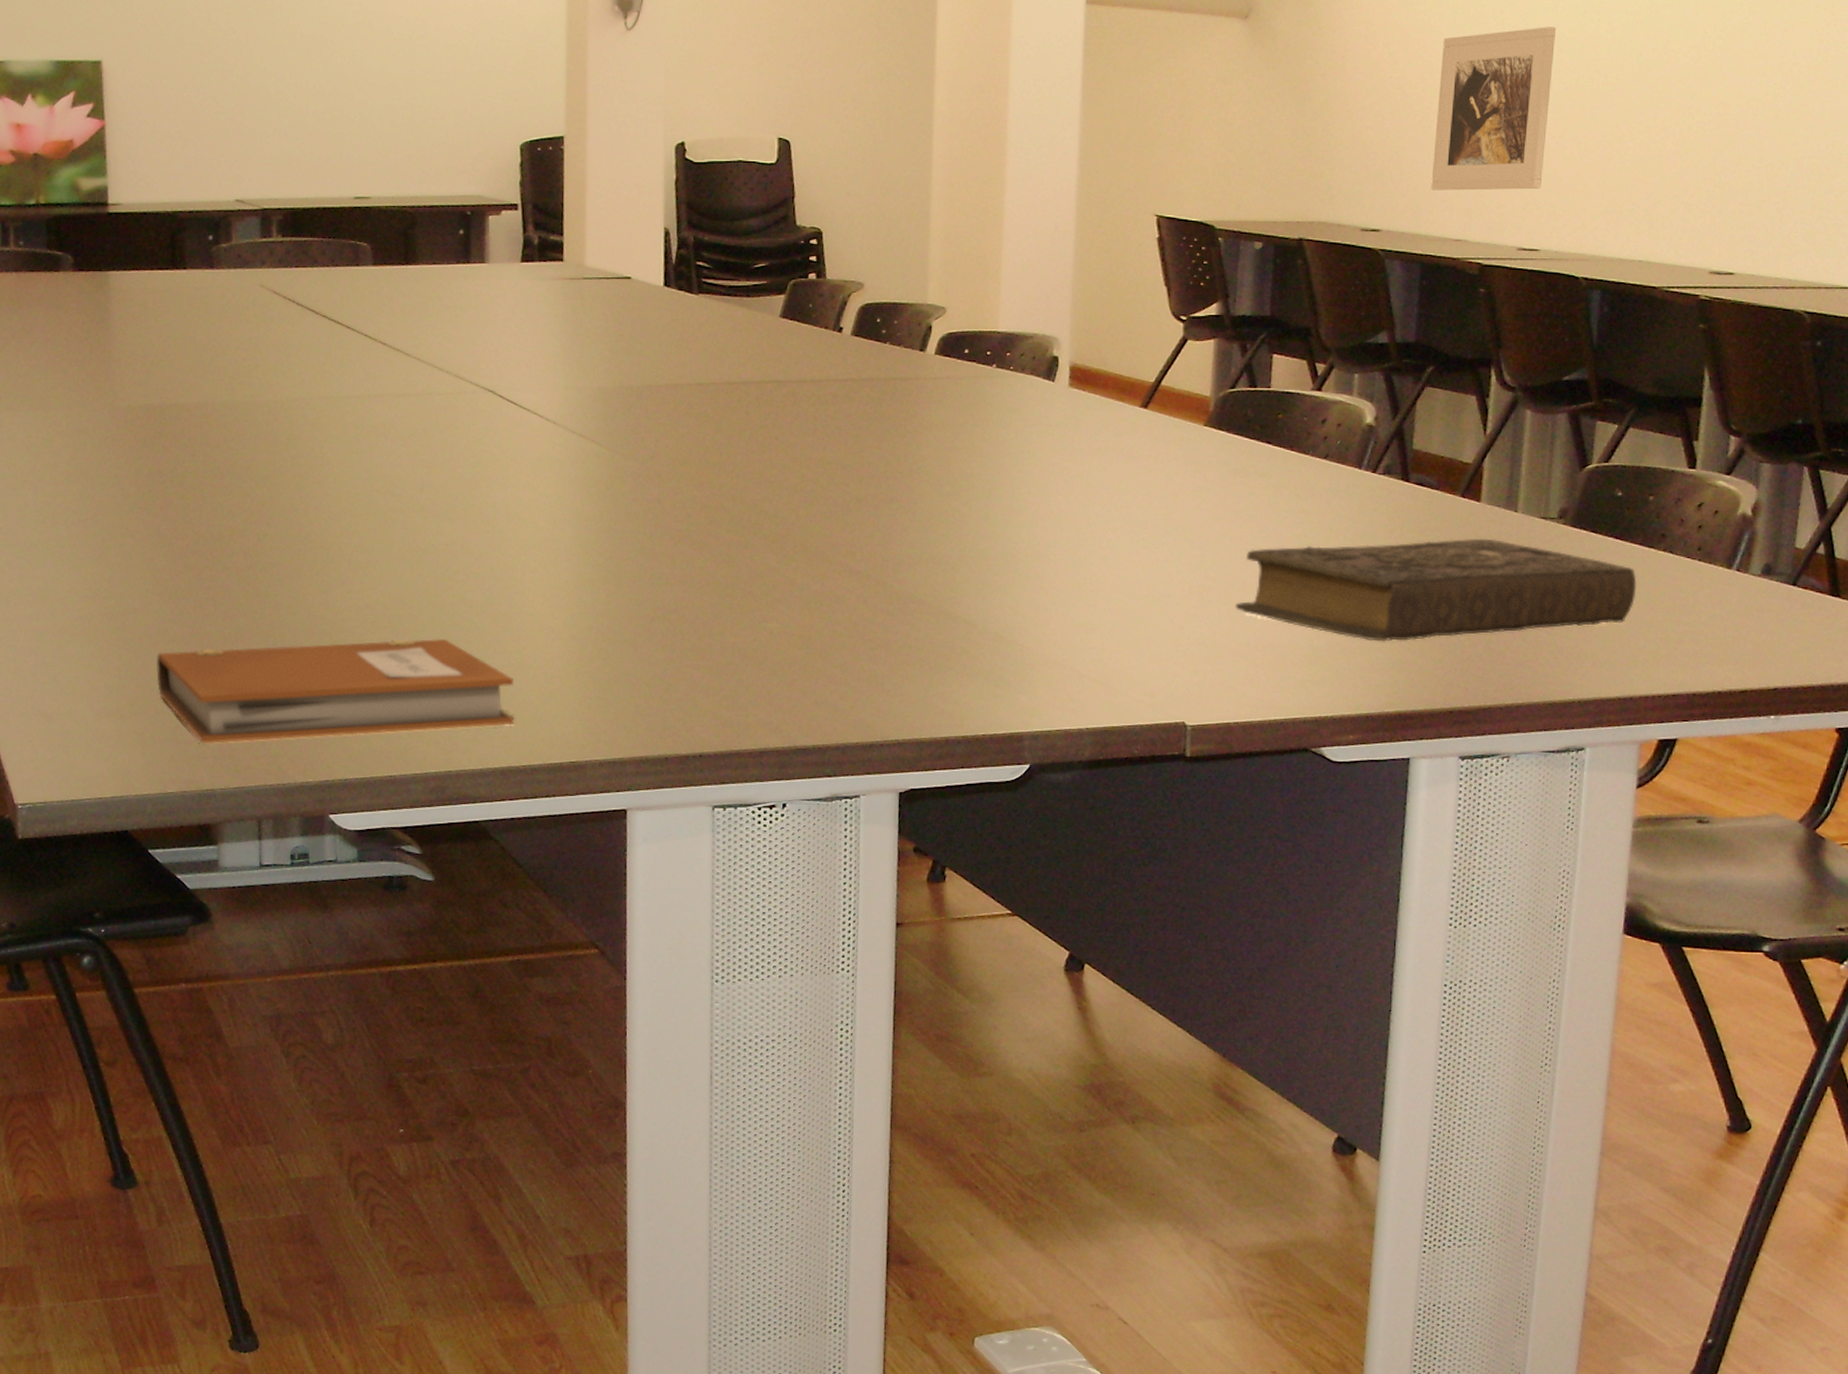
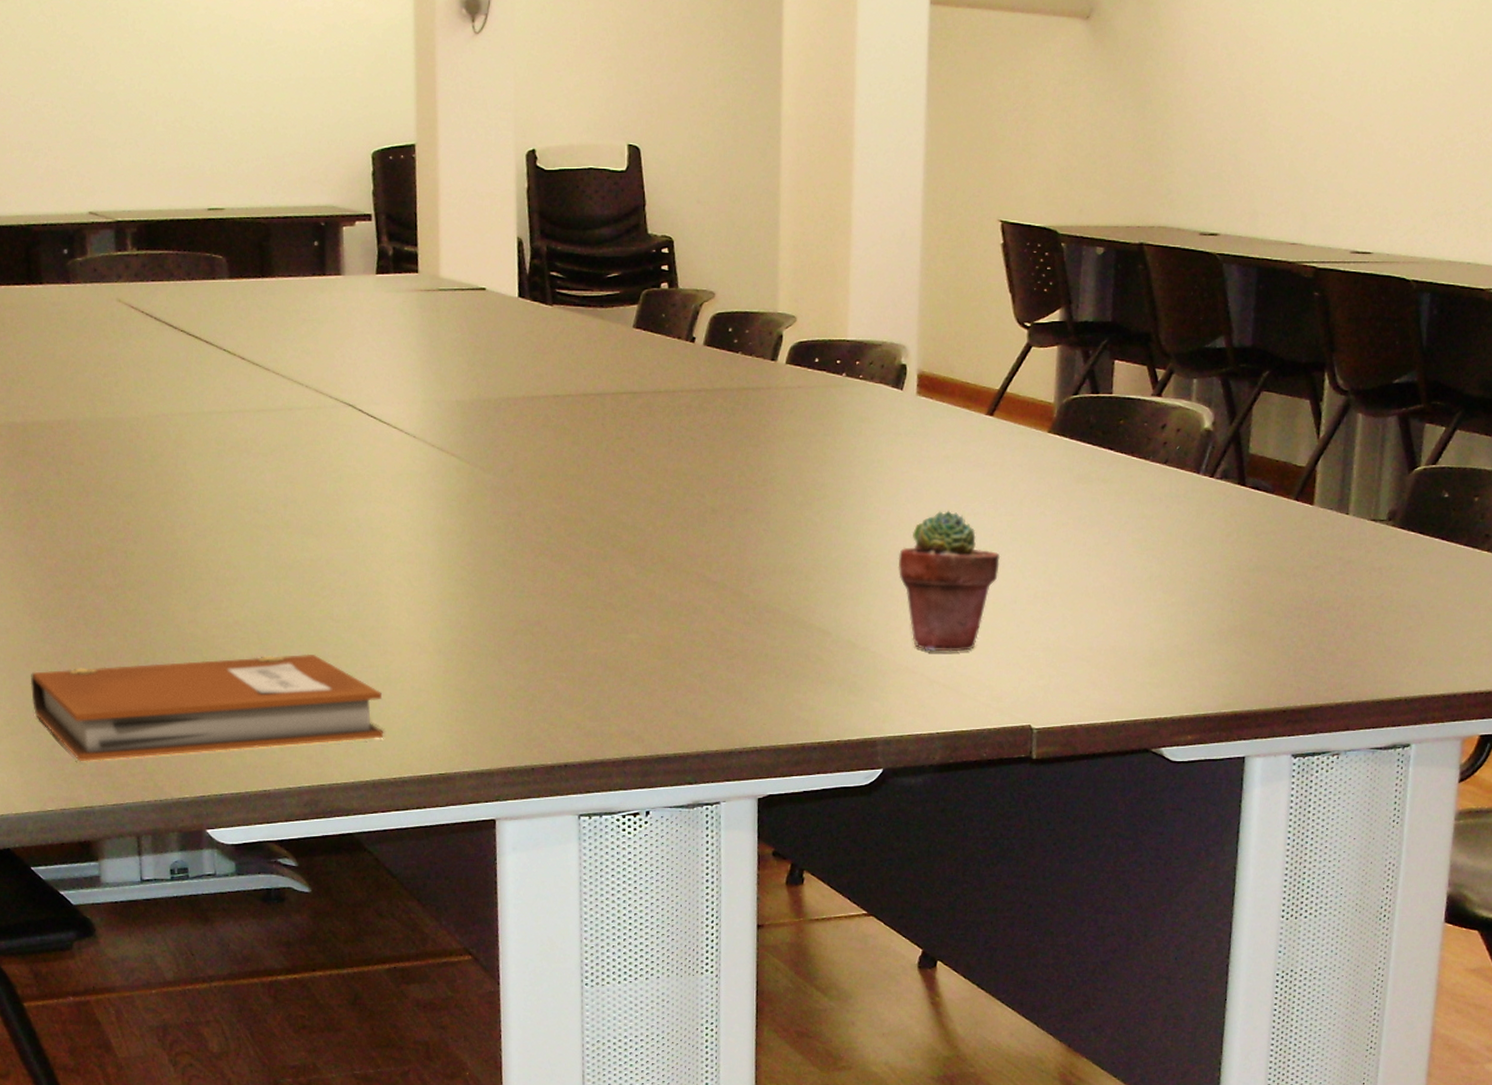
potted succulent: none [1047,502,1154,646] -> present [898,510,1001,652]
book: present [1235,538,1637,642] -> none [1078,541,1462,644]
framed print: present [1431,27,1557,191] -> none [1268,26,1391,193]

